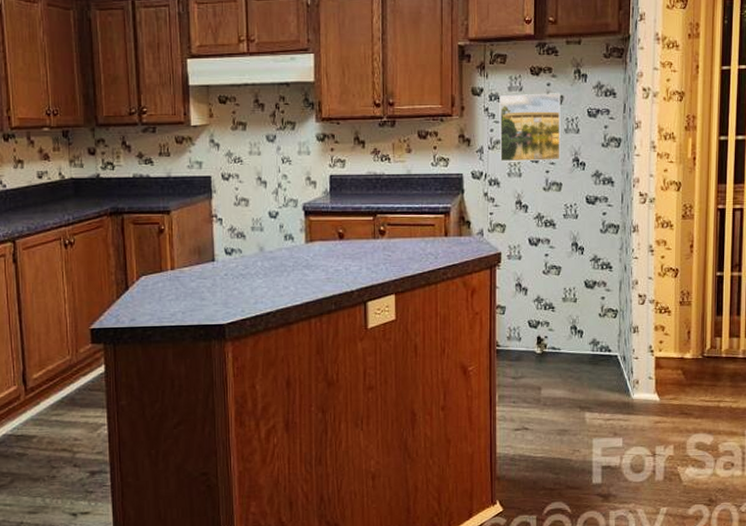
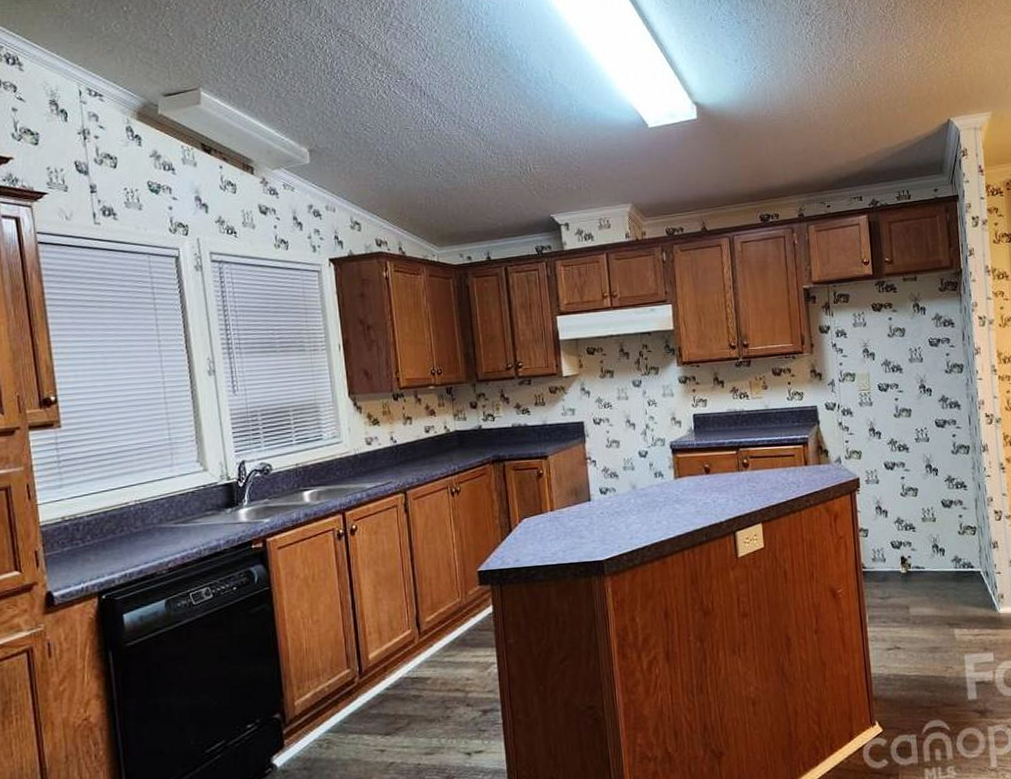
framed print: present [499,93,561,162] -> none [845,326,908,393]

